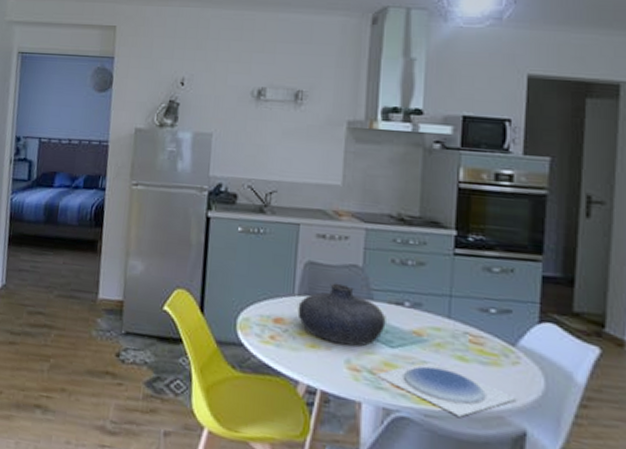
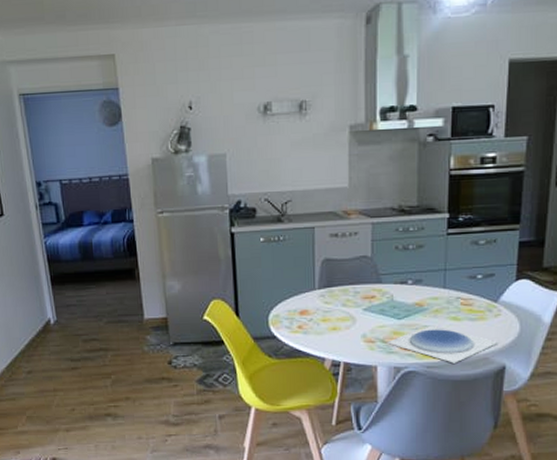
vase: present [297,283,386,346] -> none [319,273,393,323]

